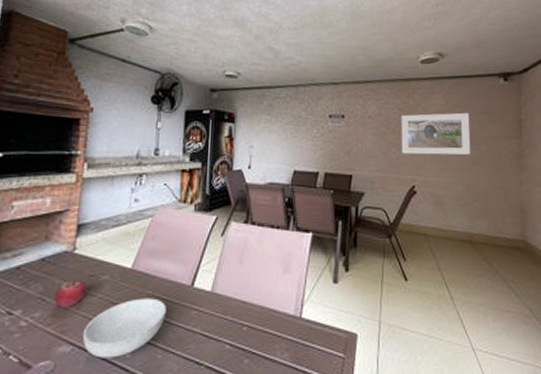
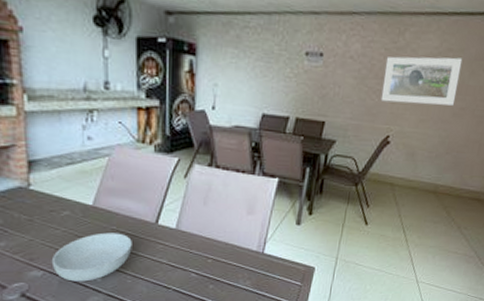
fruit: present [53,277,87,308] -> none [15,212,49,239]

